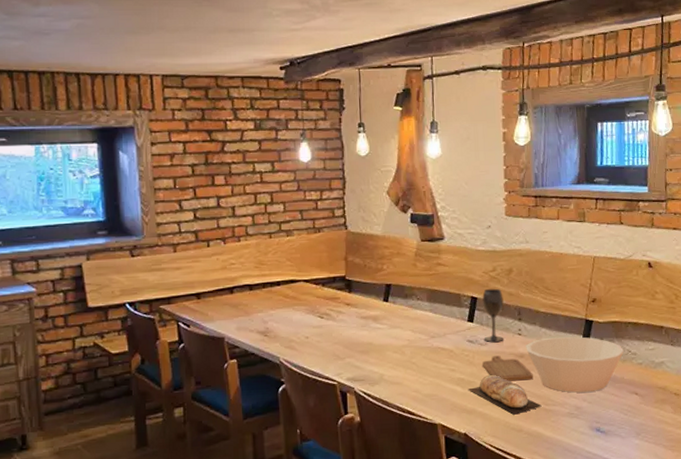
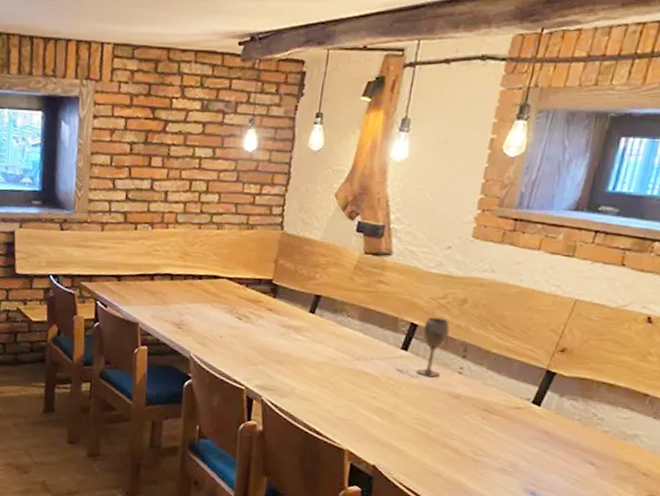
bread loaf: present [468,375,542,415] -> none [386,410,470,458]
chopping board: present [482,356,533,381] -> none [409,391,467,424]
bowl: present [526,336,625,393] -> none [464,382,589,452]

